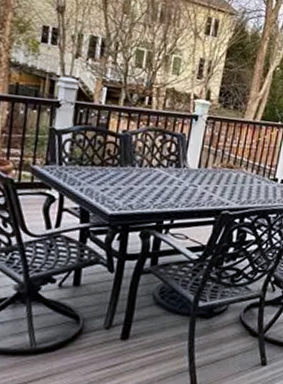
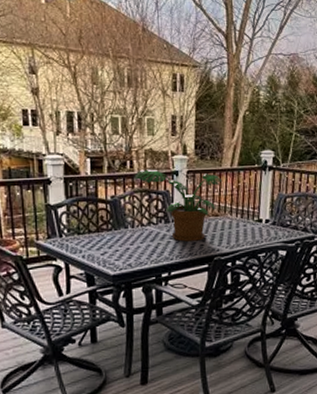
potted plant: none [149,108,243,192] -> present [133,169,223,242]

